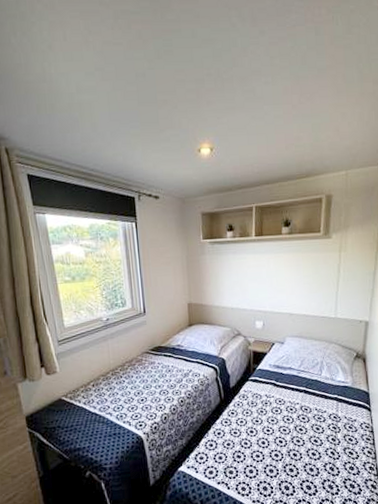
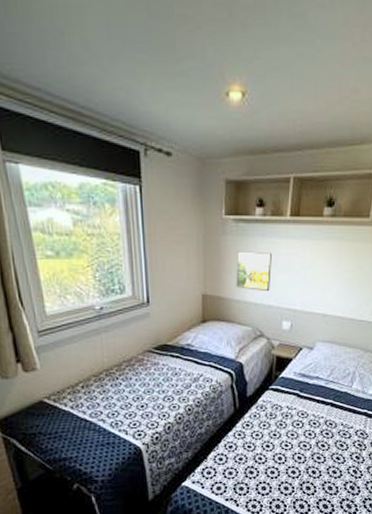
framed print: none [214,266,243,298] -> present [236,251,272,292]

